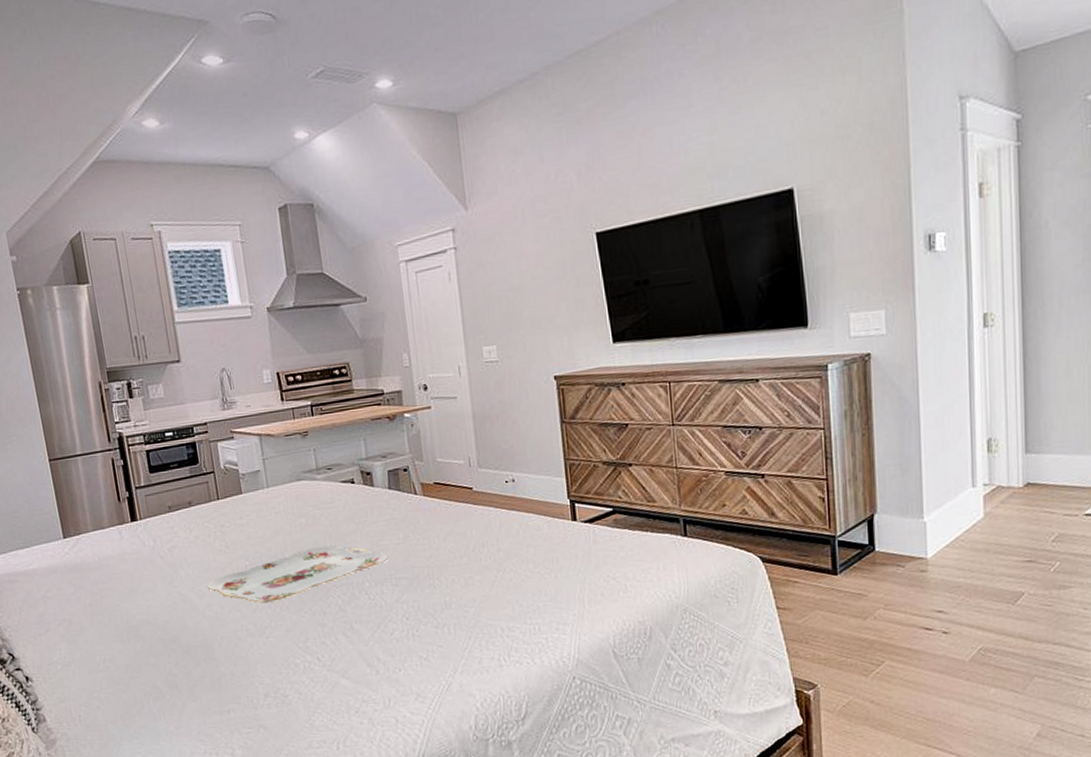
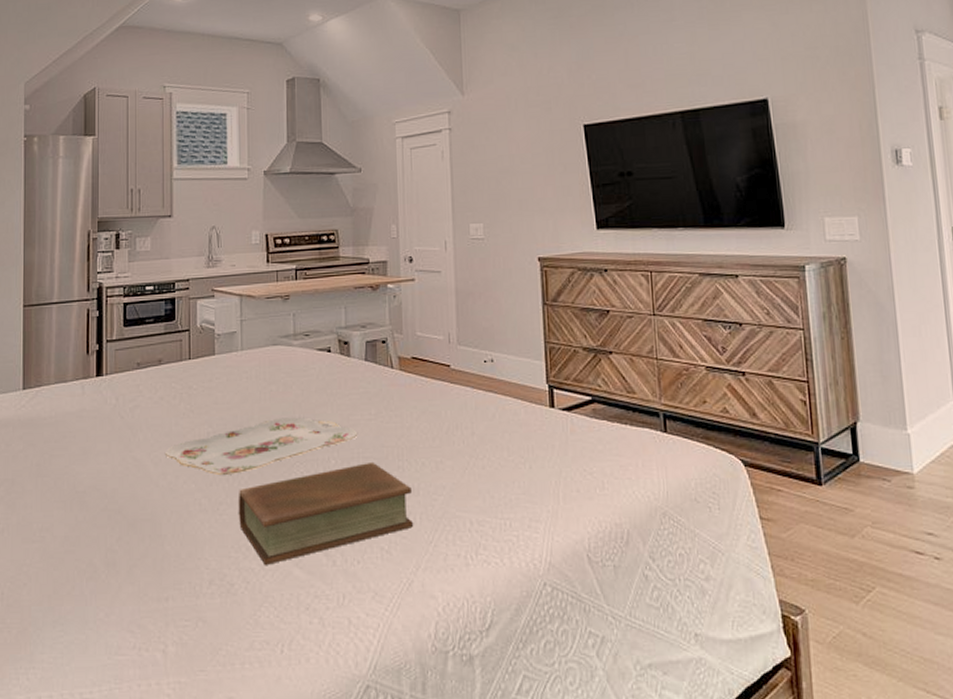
book: none [281,581,448,678] -> present [238,461,413,565]

